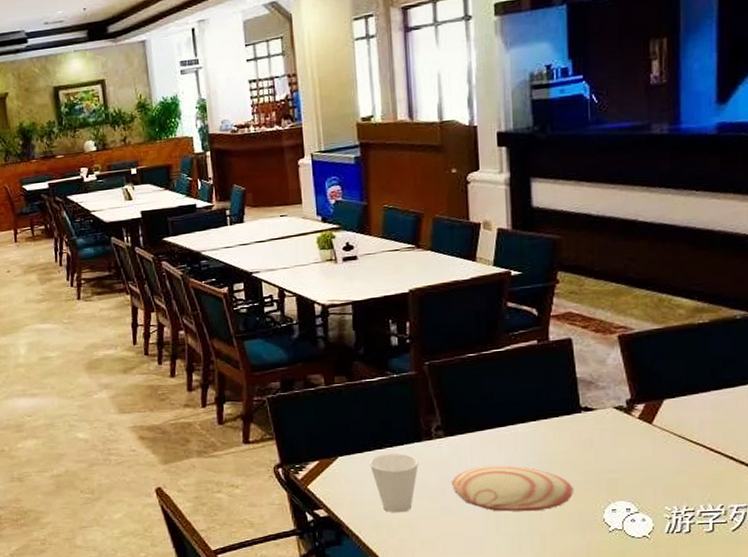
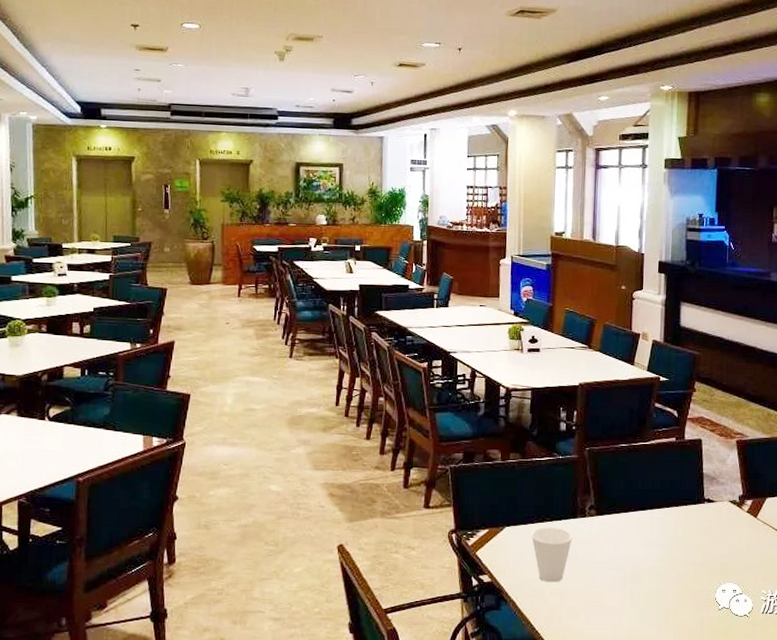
plate: present [451,465,573,512] -> none [597,545,693,588]

